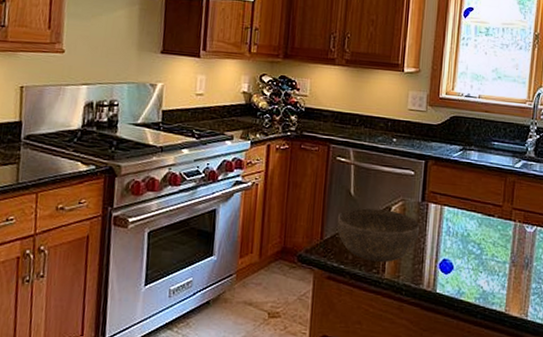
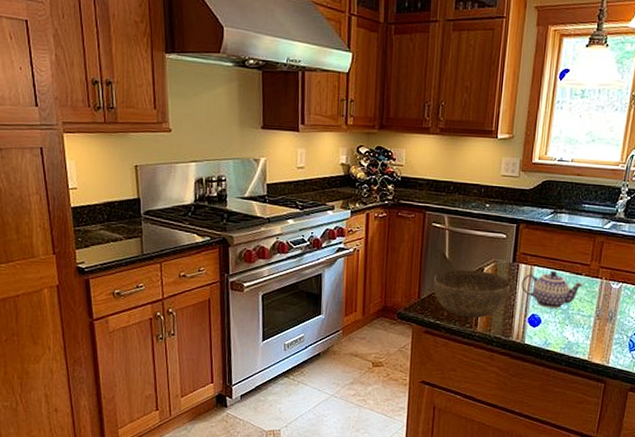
teapot: none [431,211,497,253] -> present [521,270,584,309]

